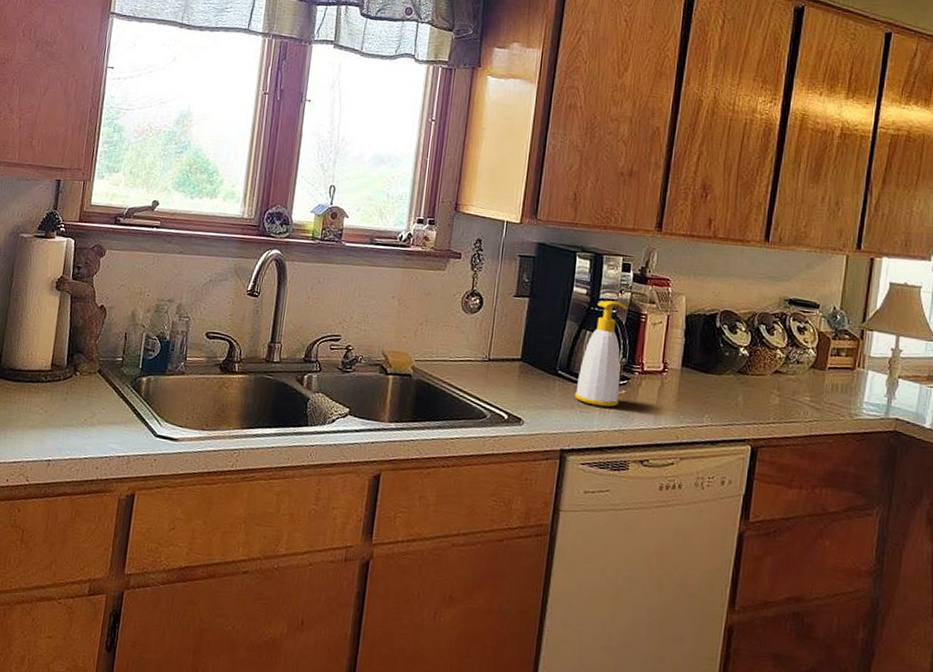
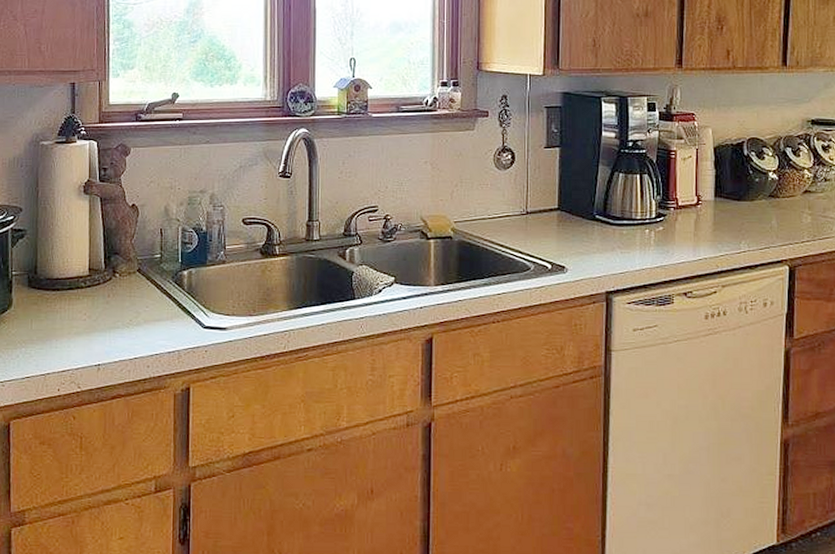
soap bottle: present [574,300,629,407] -> none [613,141,658,245]

